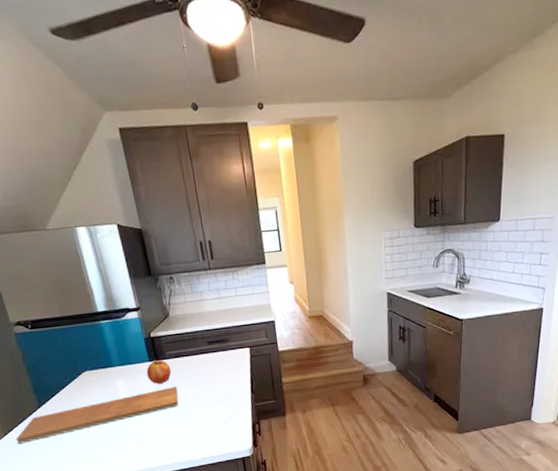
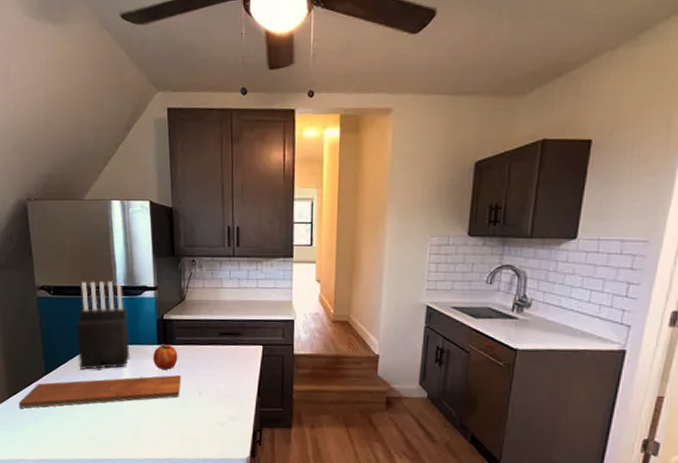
knife block: none [59,307,124,398] -> present [76,280,130,371]

